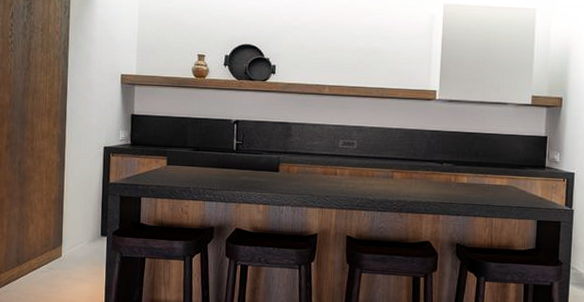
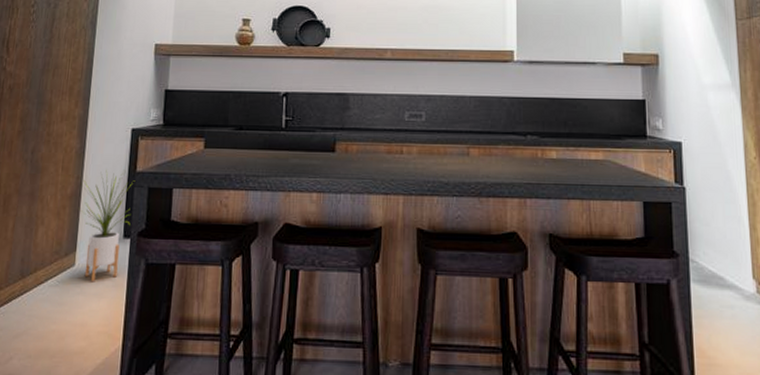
house plant: none [62,180,109,270] -> present [79,169,135,282]

